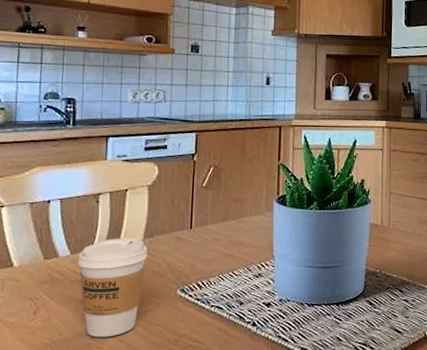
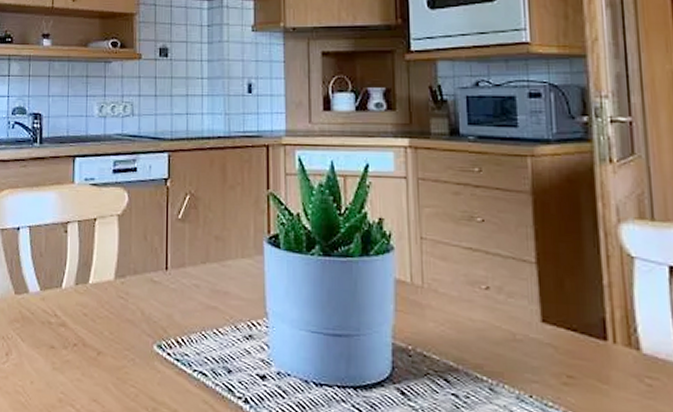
coffee cup: present [77,238,148,338] -> none [47,275,119,394]

